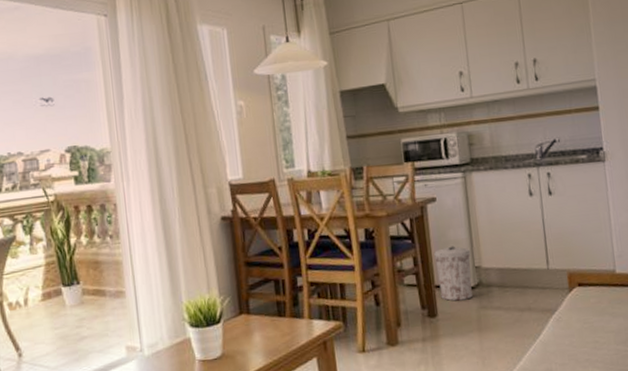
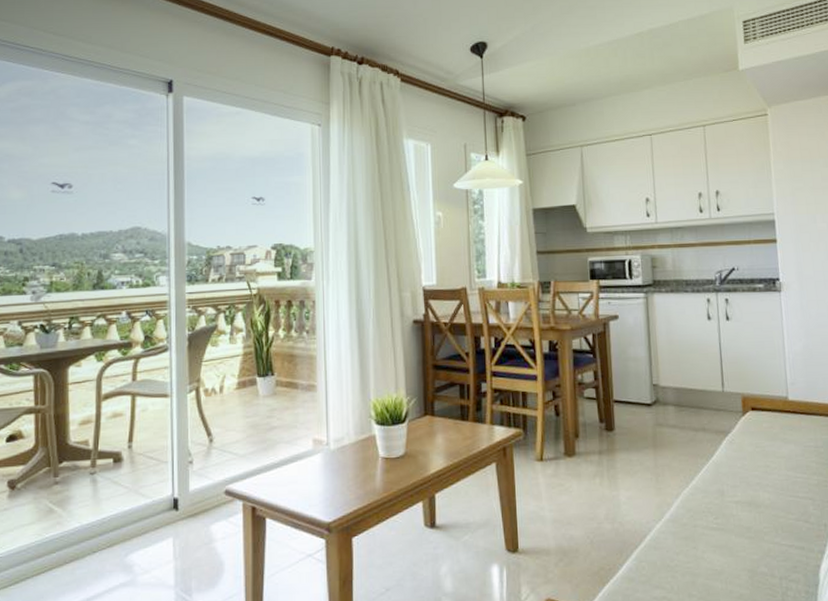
trash can: present [434,246,473,302] -> none [614,363,650,417]

